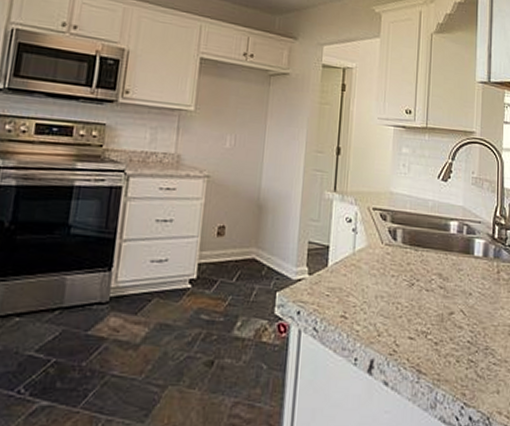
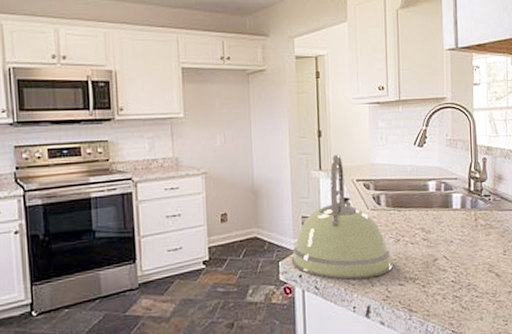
kettle: none [290,176,404,325] -> present [291,154,393,280]

